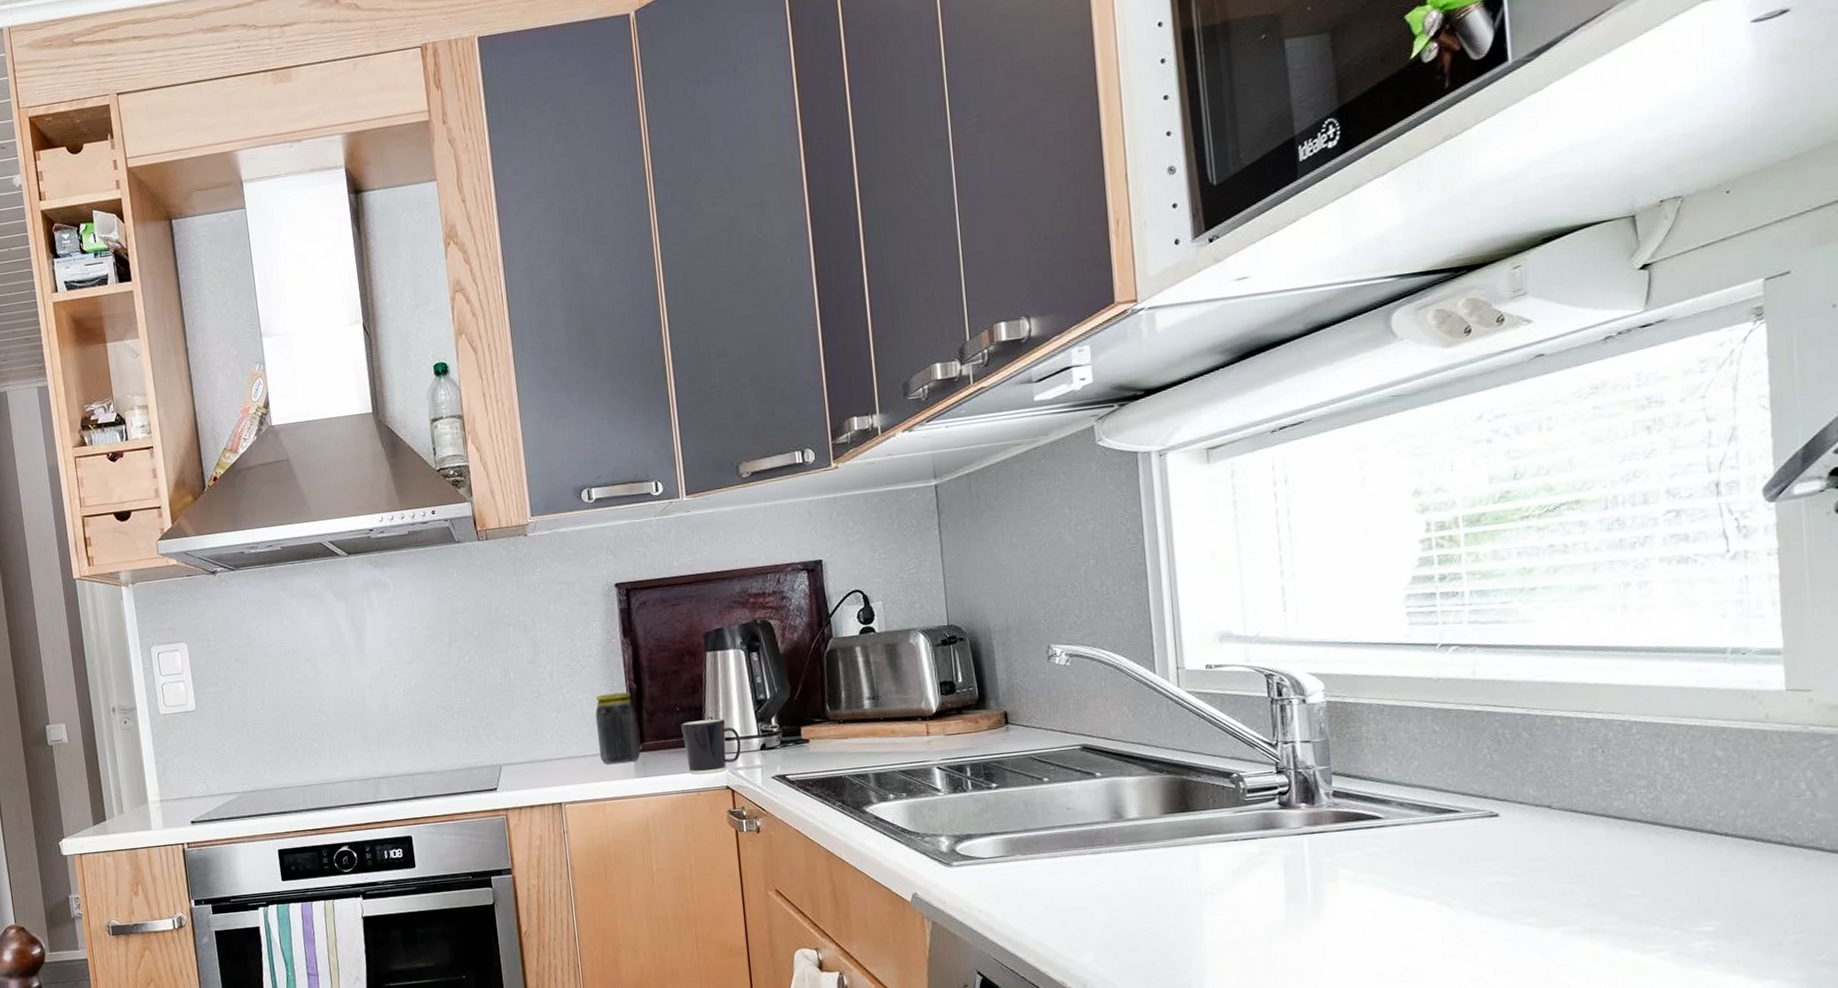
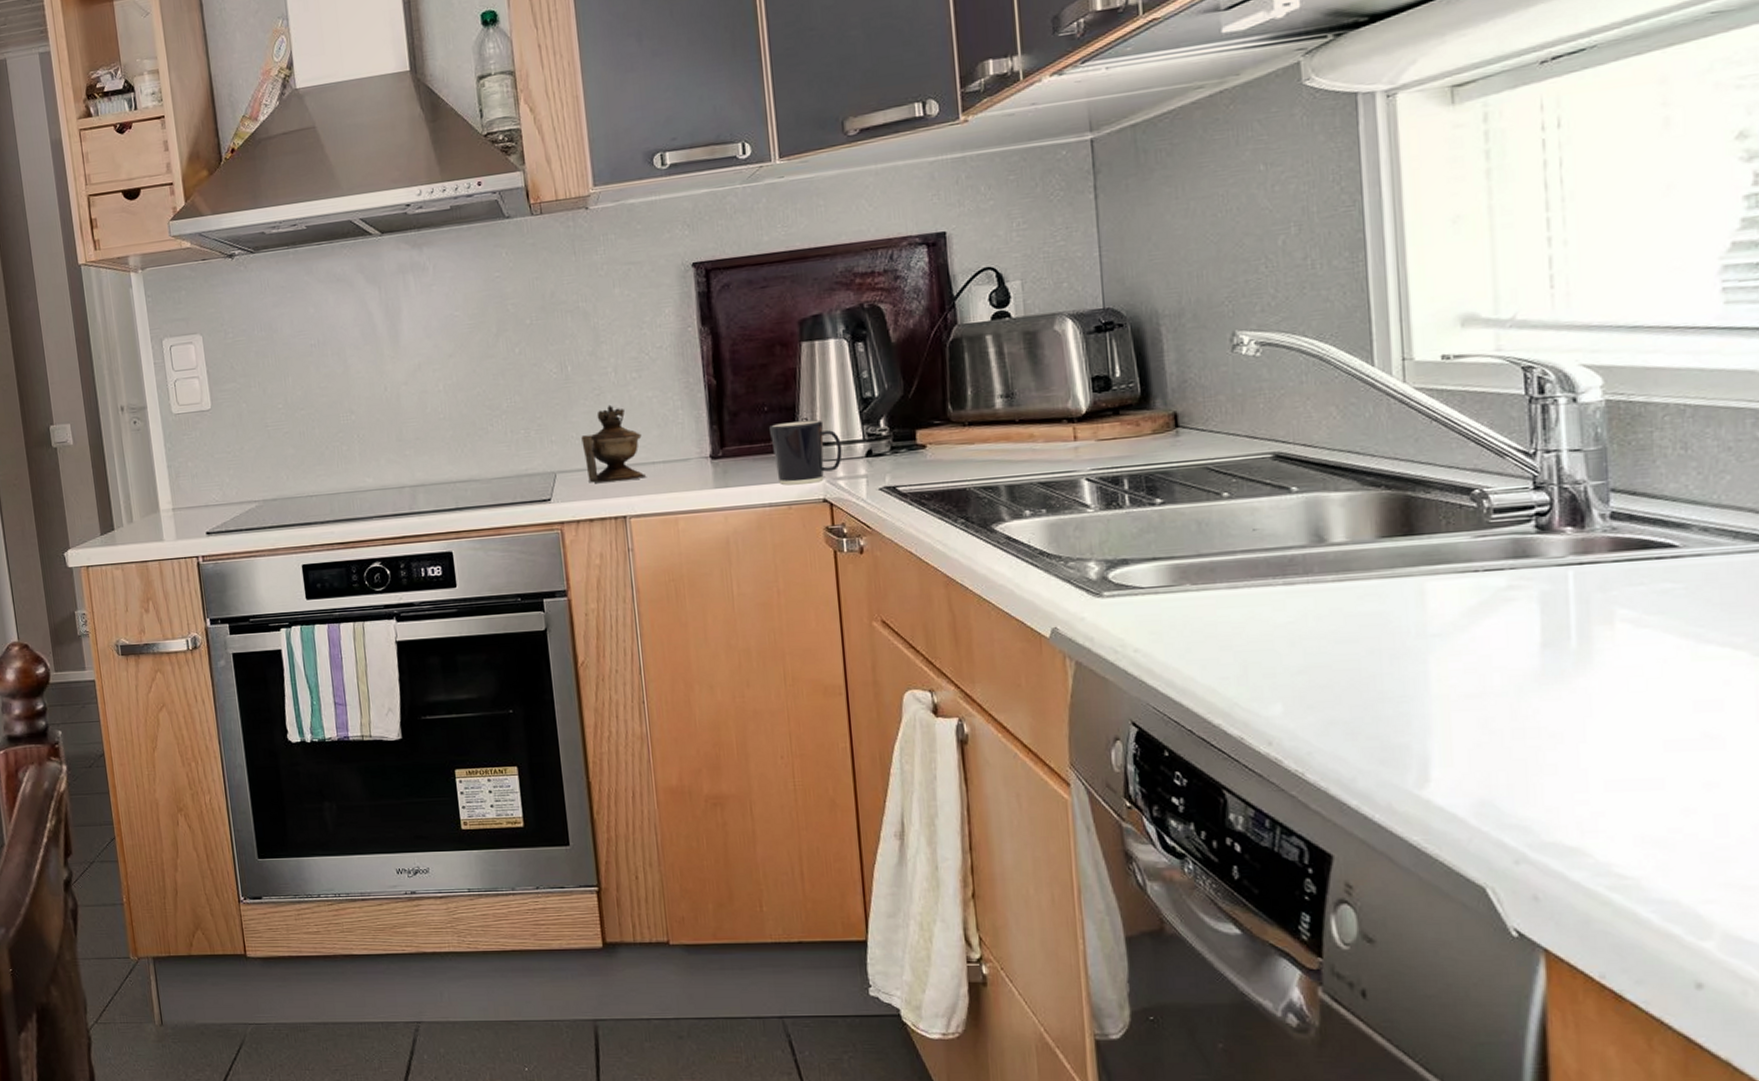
oil lamp: none [523,705,579,775] -> present [581,404,647,484]
jar: present [595,692,641,765] -> none [666,388,721,473]

